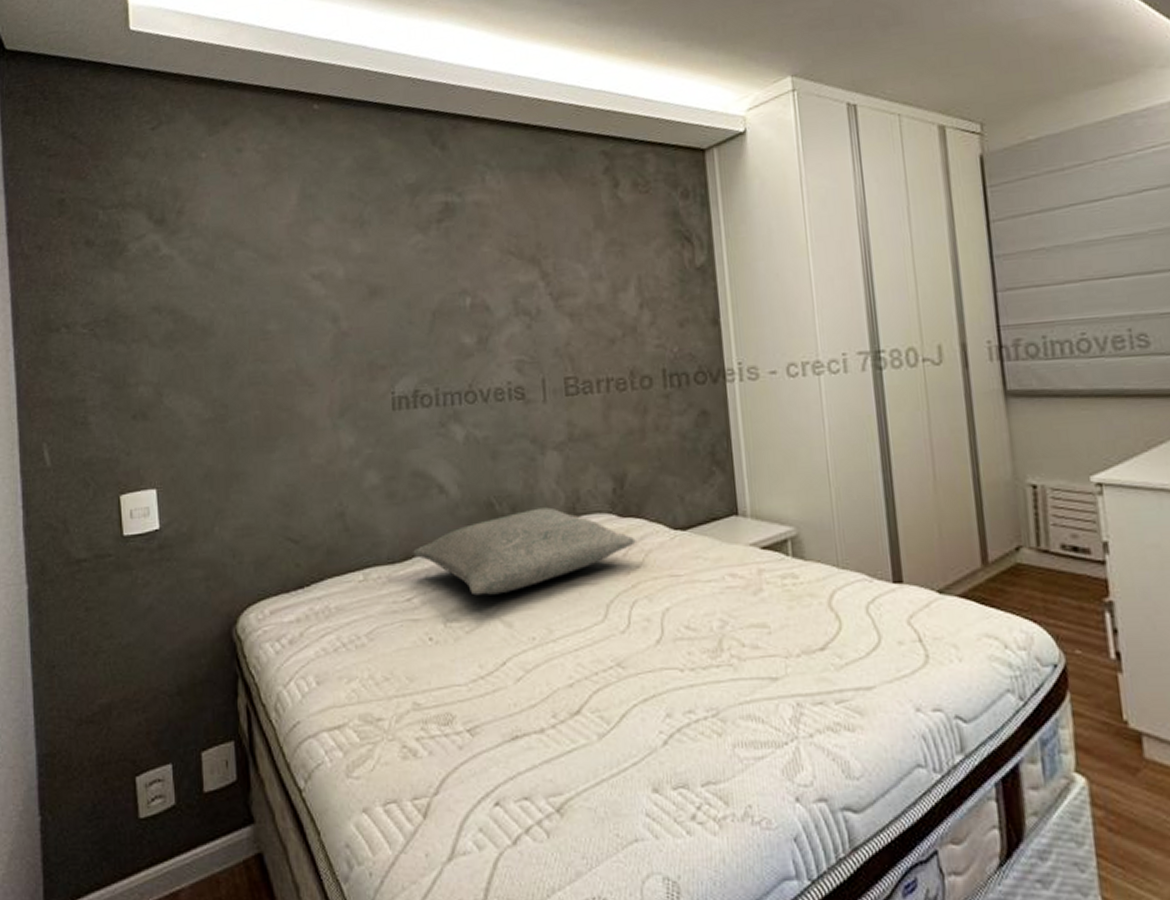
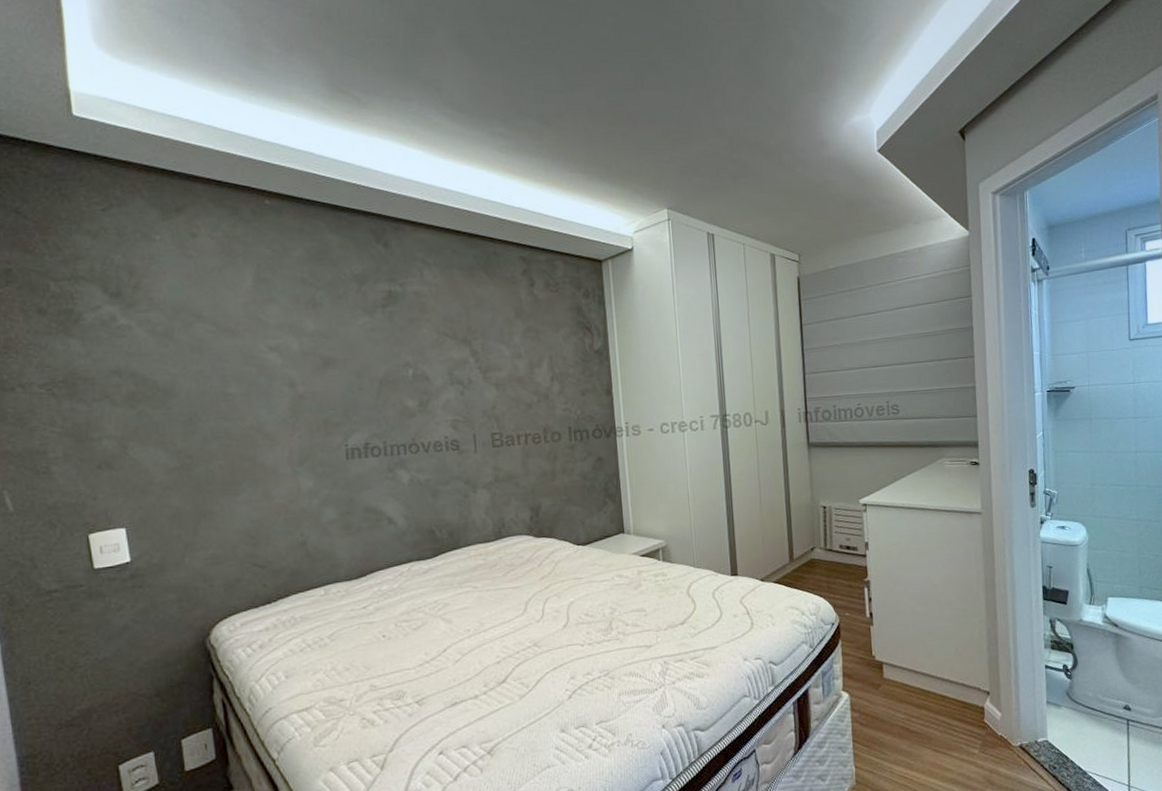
pillow: present [413,507,636,596] -> none [367,532,548,601]

